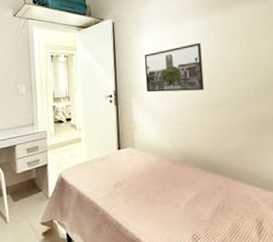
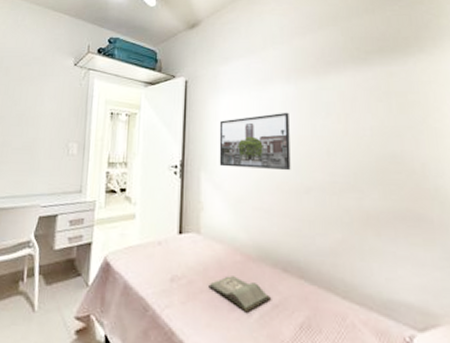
hardback book: none [145,177,194,203] -> present [209,276,272,313]

